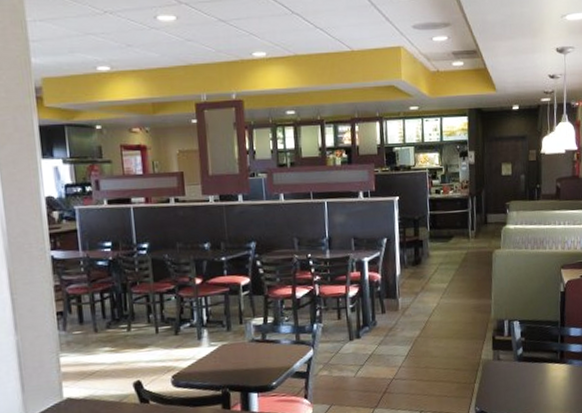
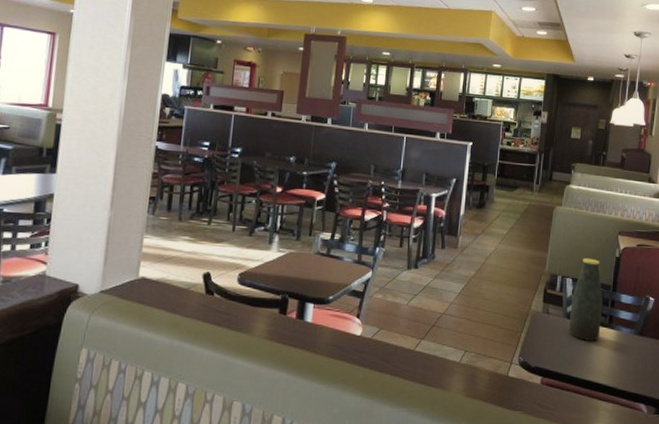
bottle: none [520,297,553,380] -> present [568,257,603,341]

